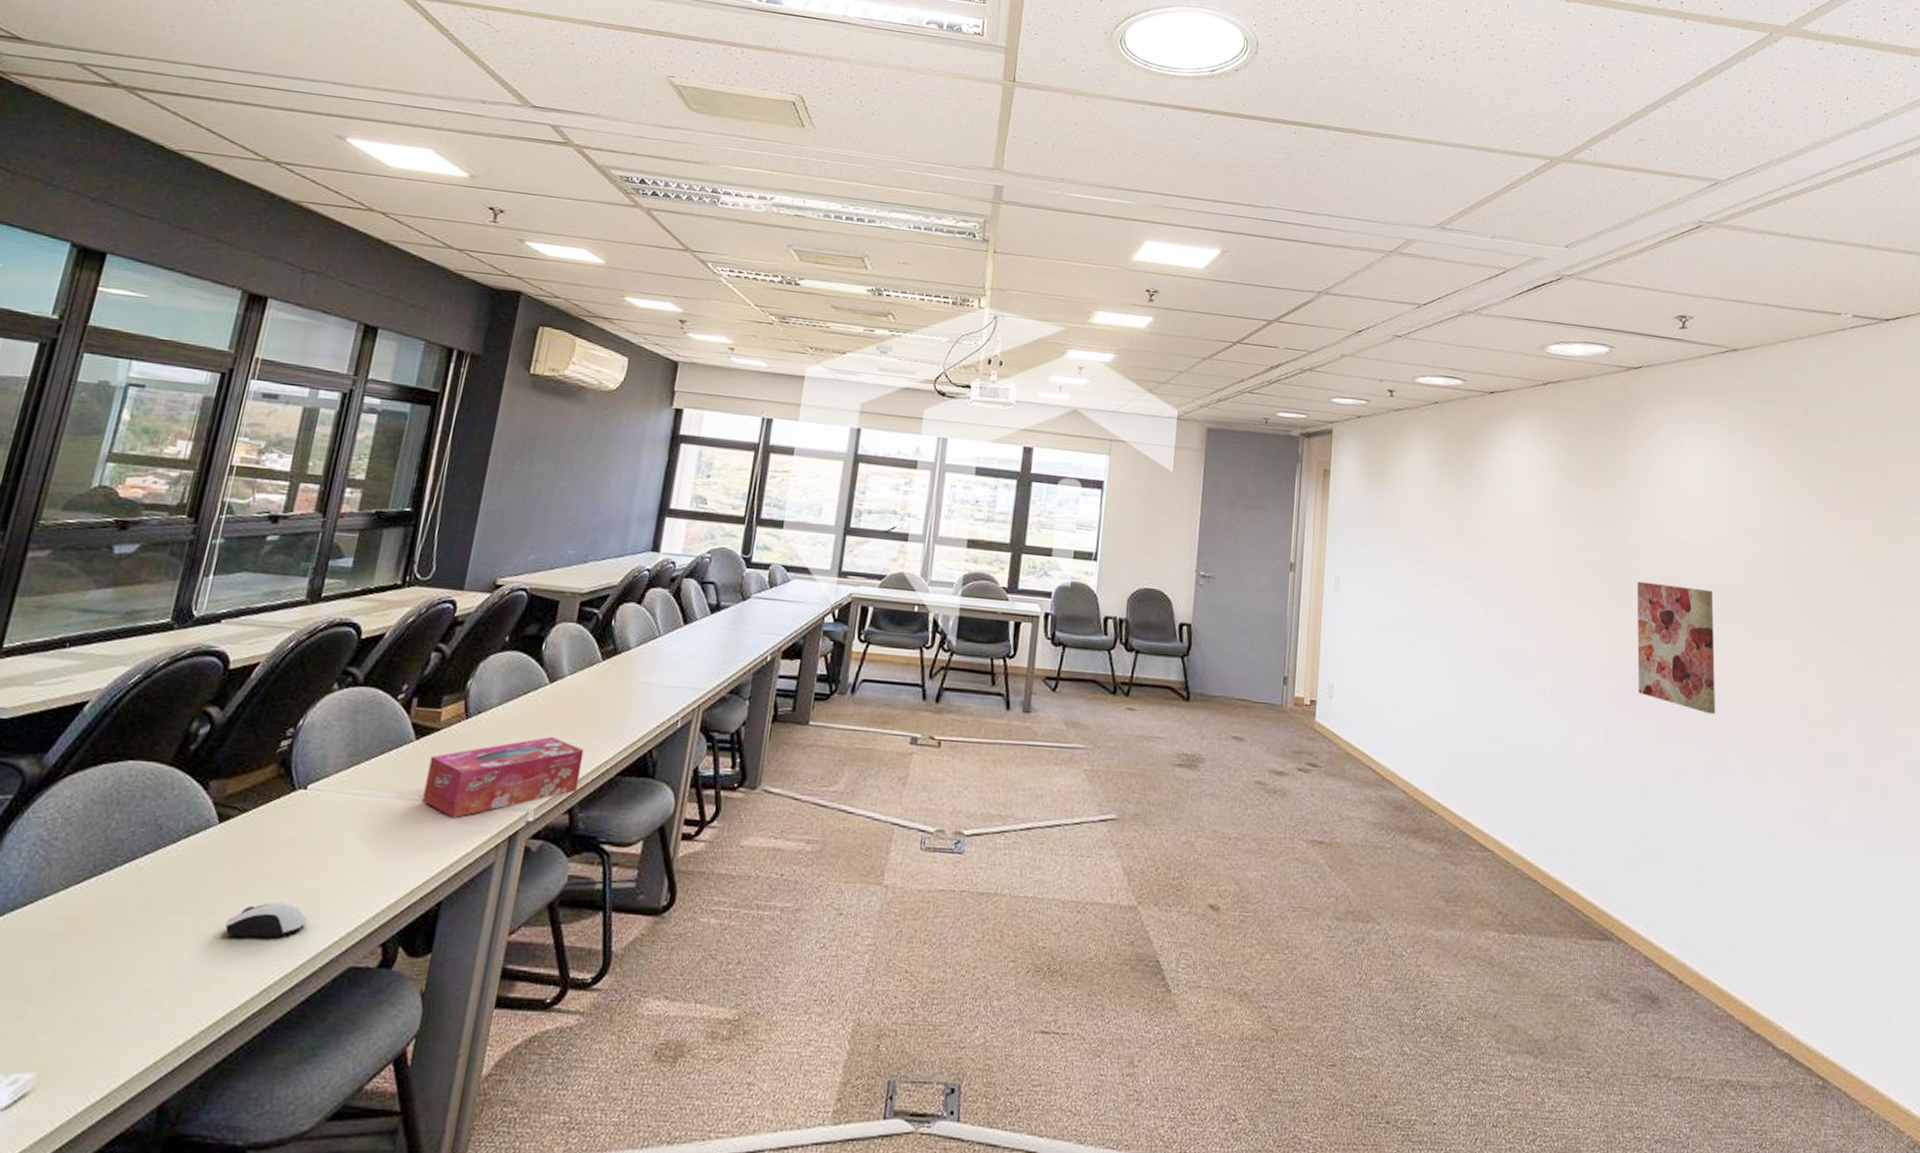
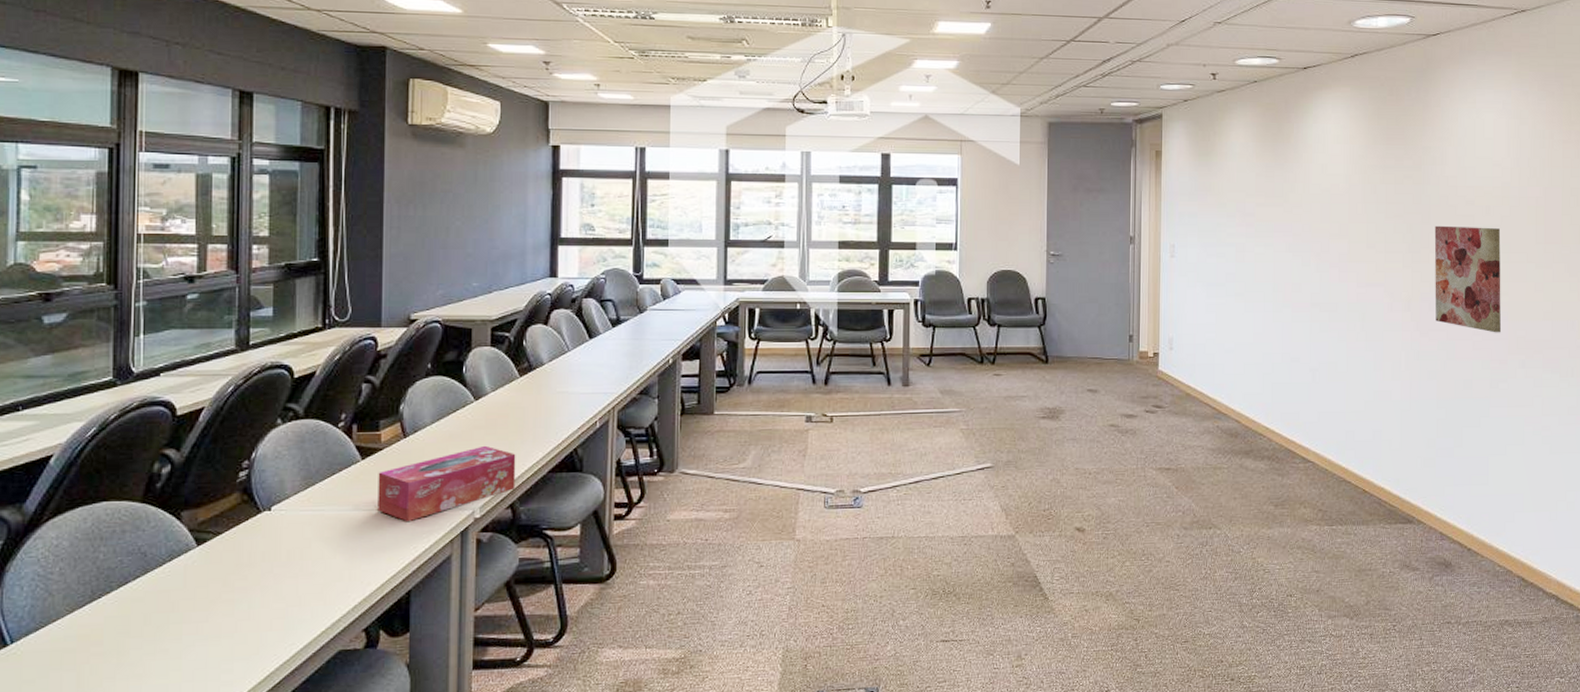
computer mouse: present [224,902,308,939] -> none [221,605,295,637]

